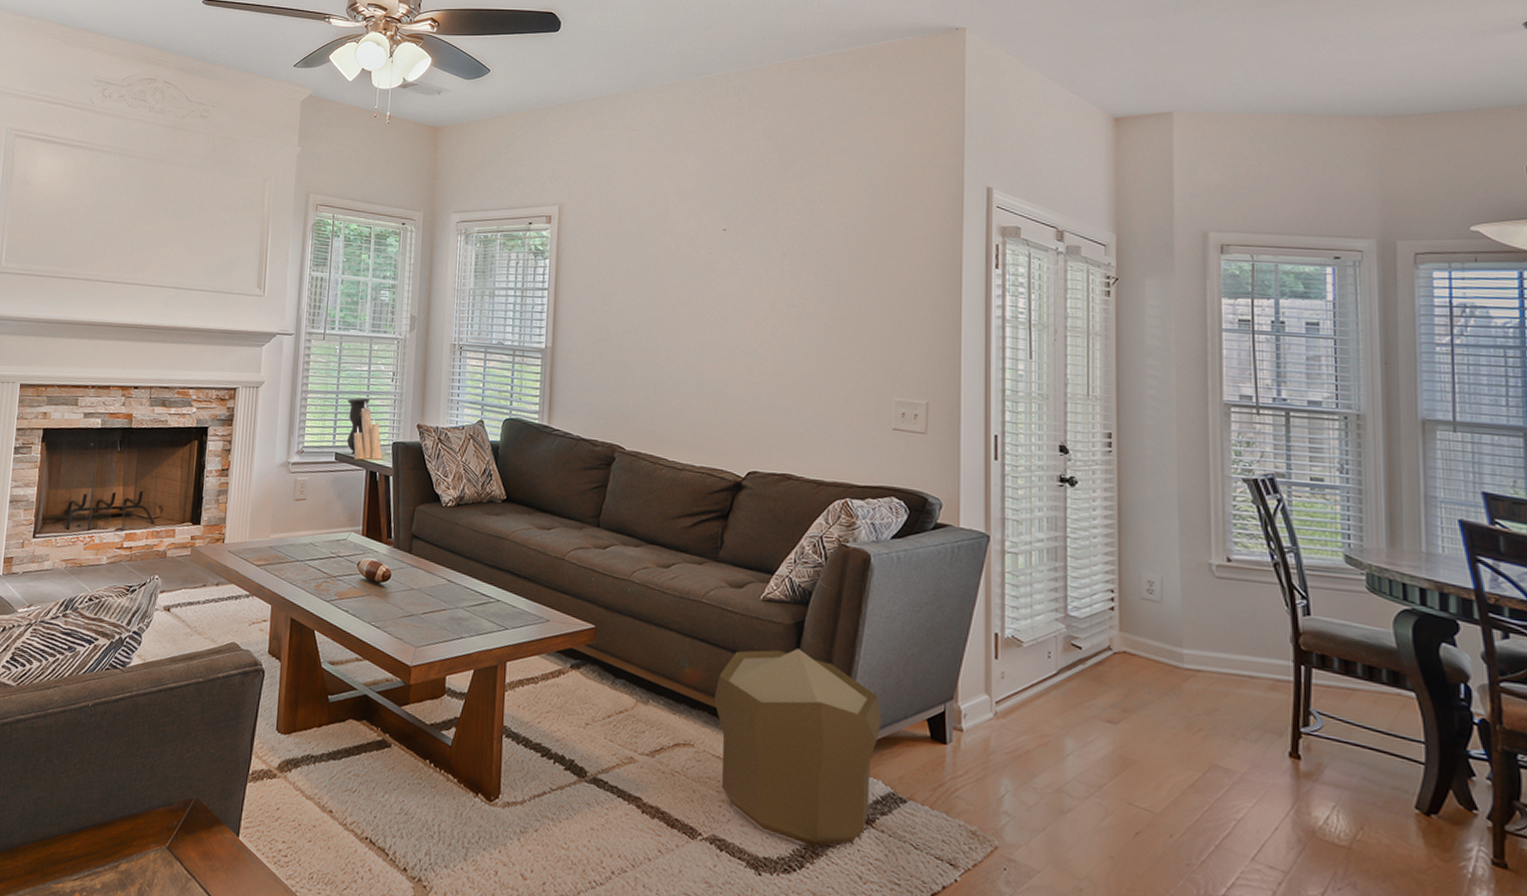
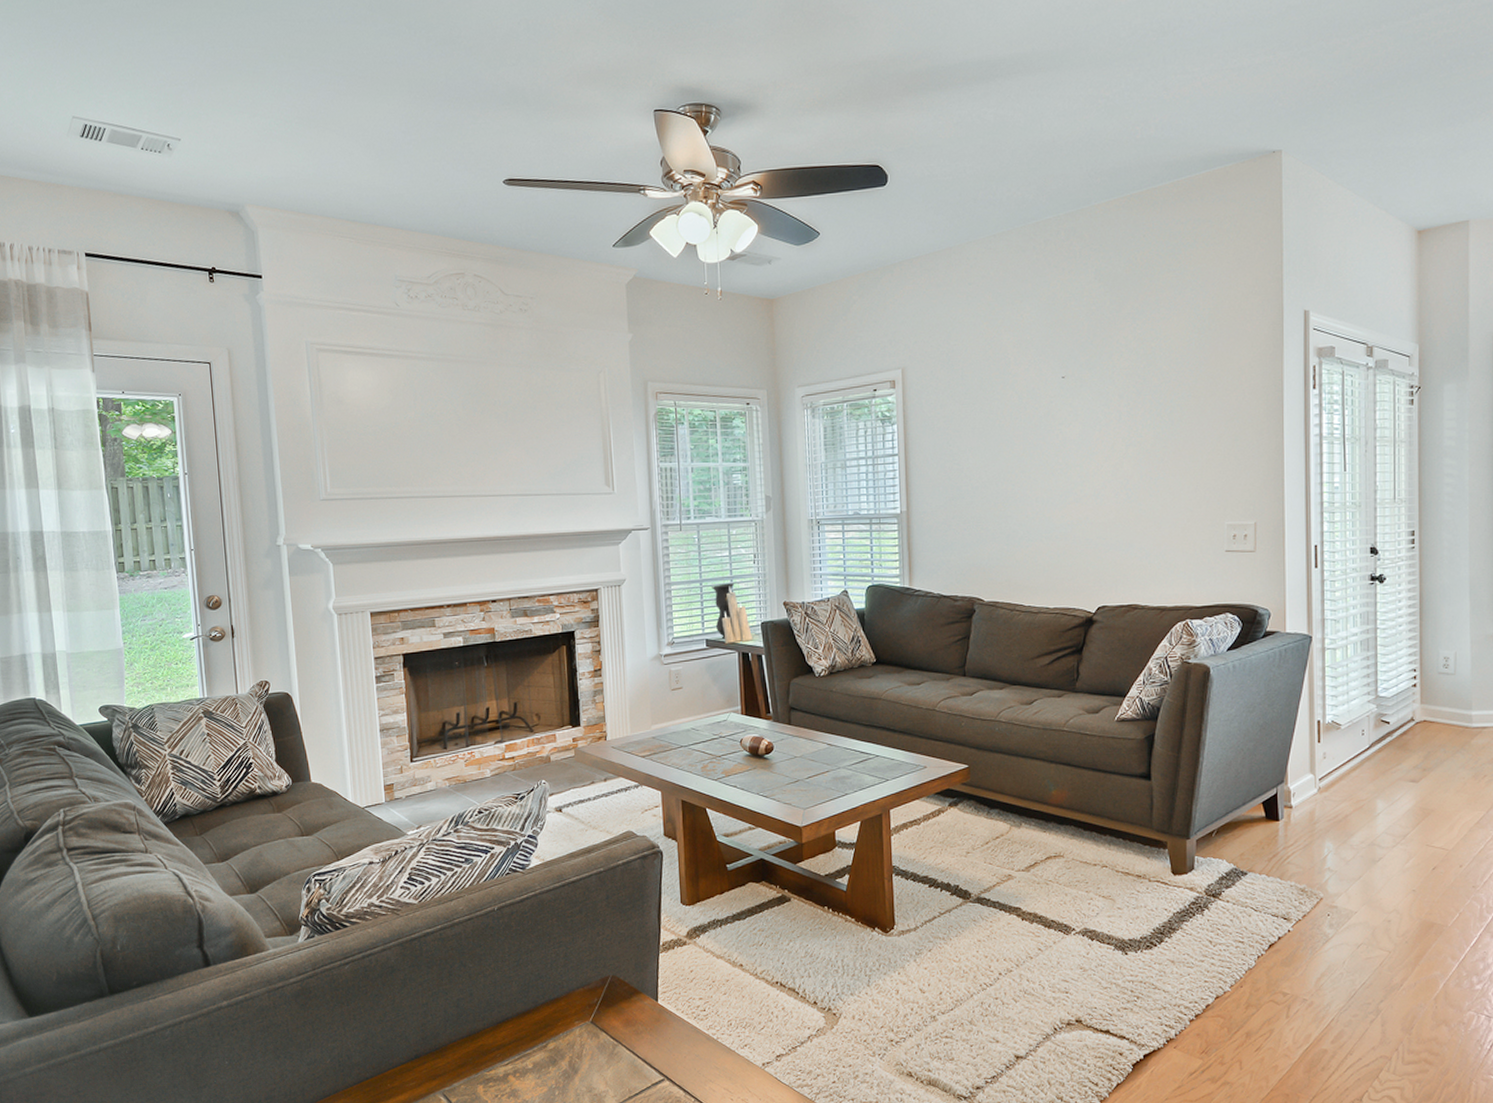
pouf: present [714,649,882,848] -> none [1079,759,1224,924]

